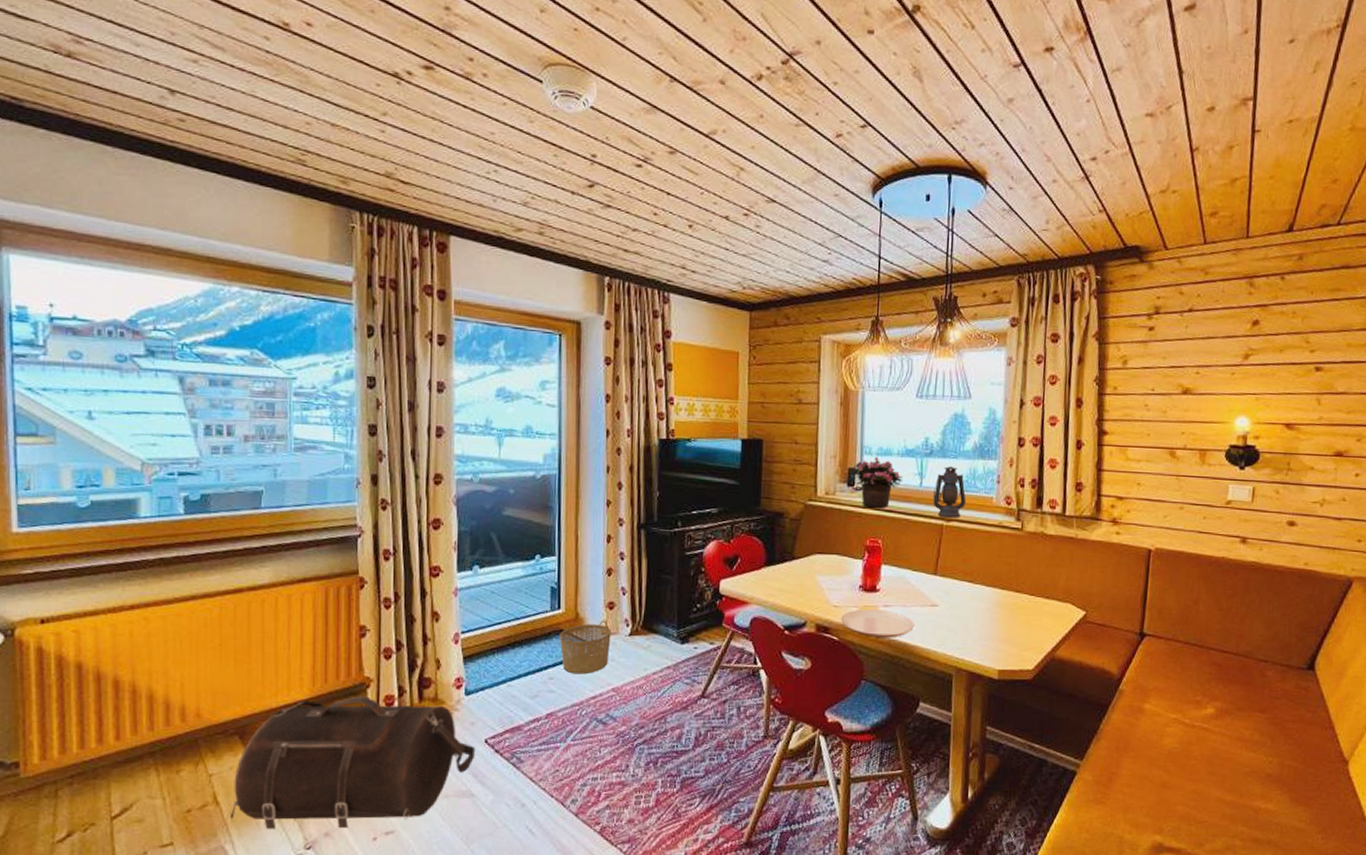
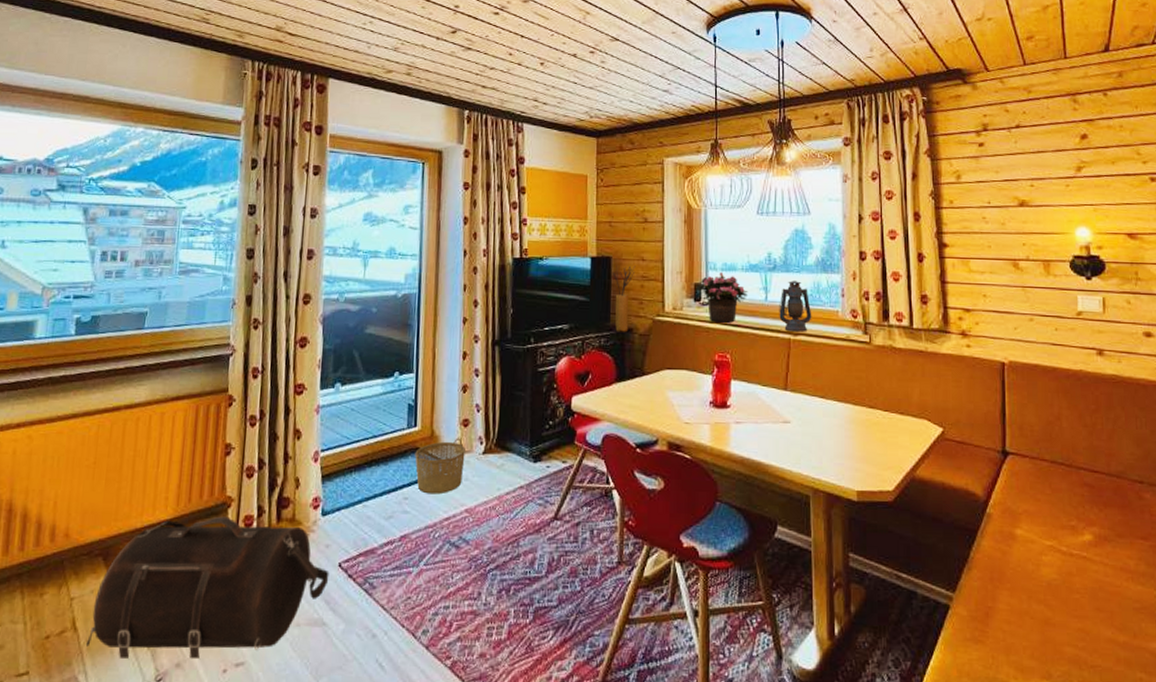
vase: none [764,448,788,517] -> present [613,265,636,332]
plate: present [840,609,914,638] -> none [692,426,767,457]

